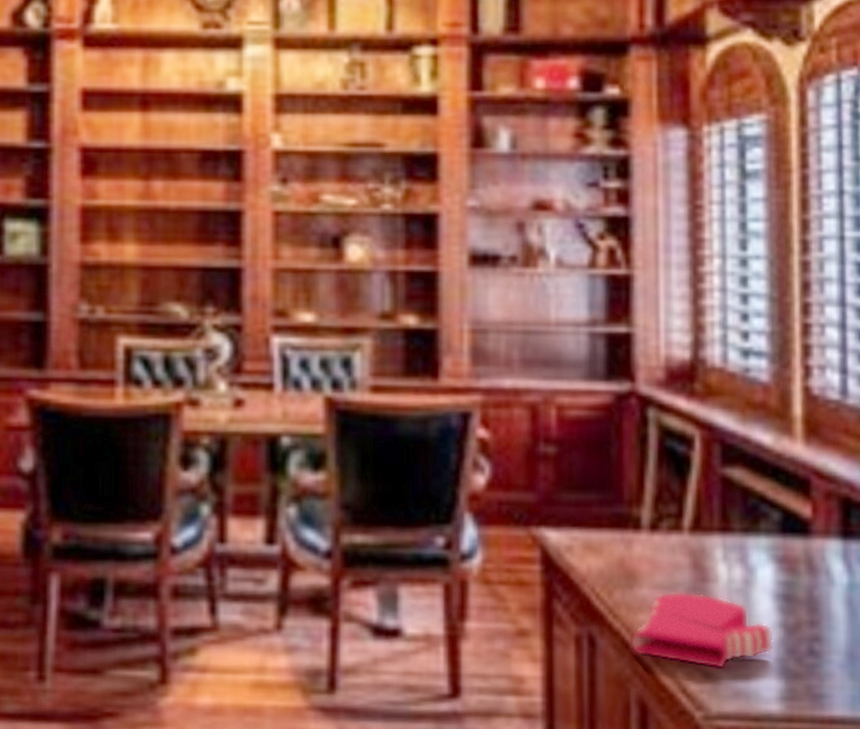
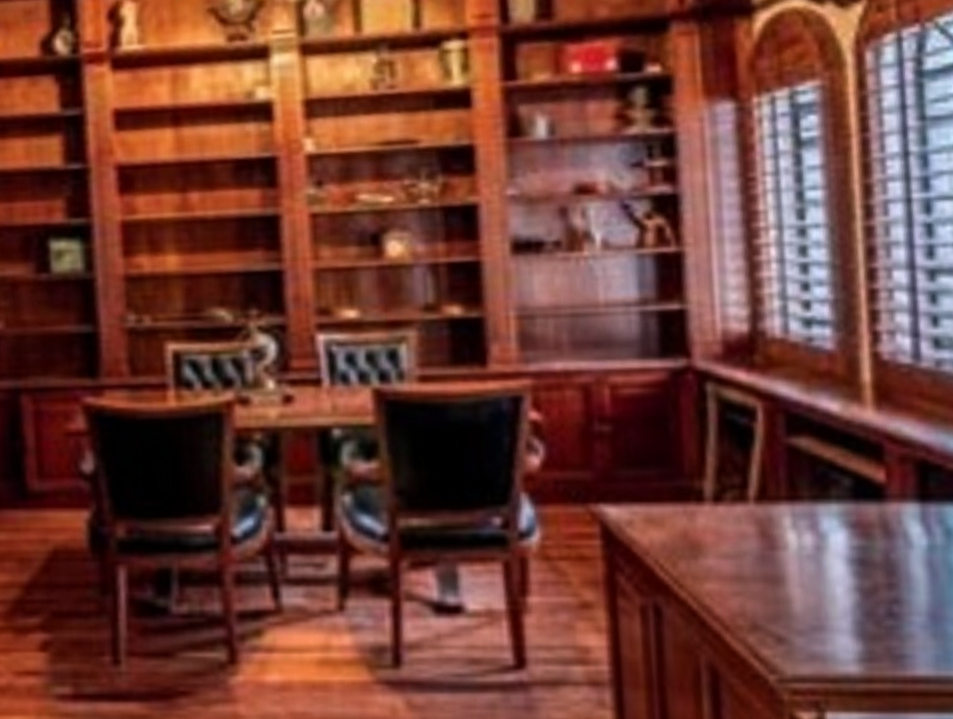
book: present [630,591,775,670] -> none [697,560,850,634]

